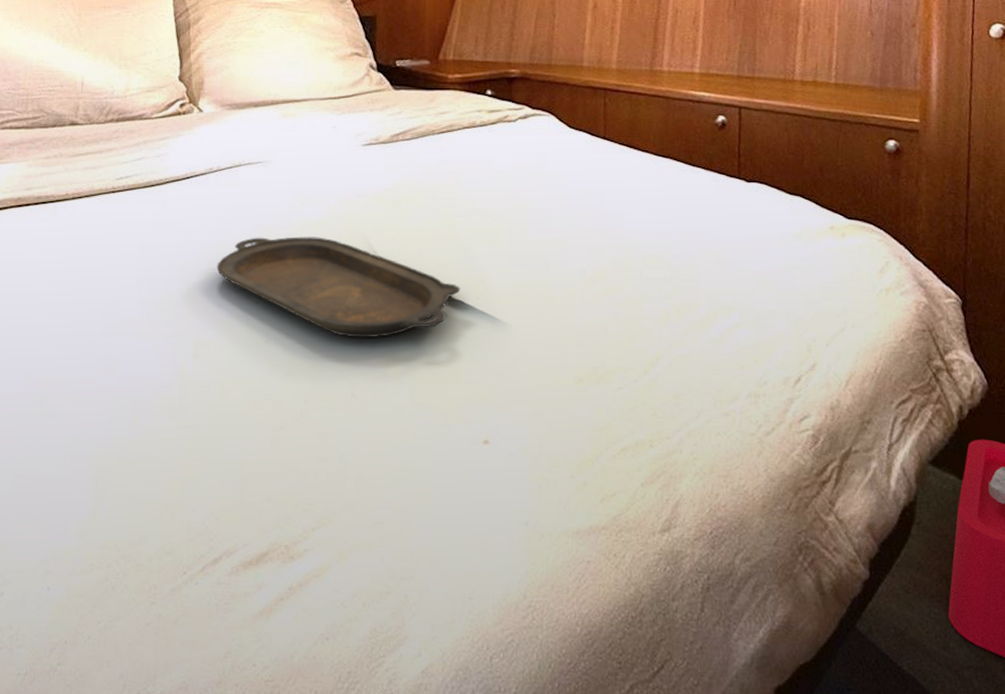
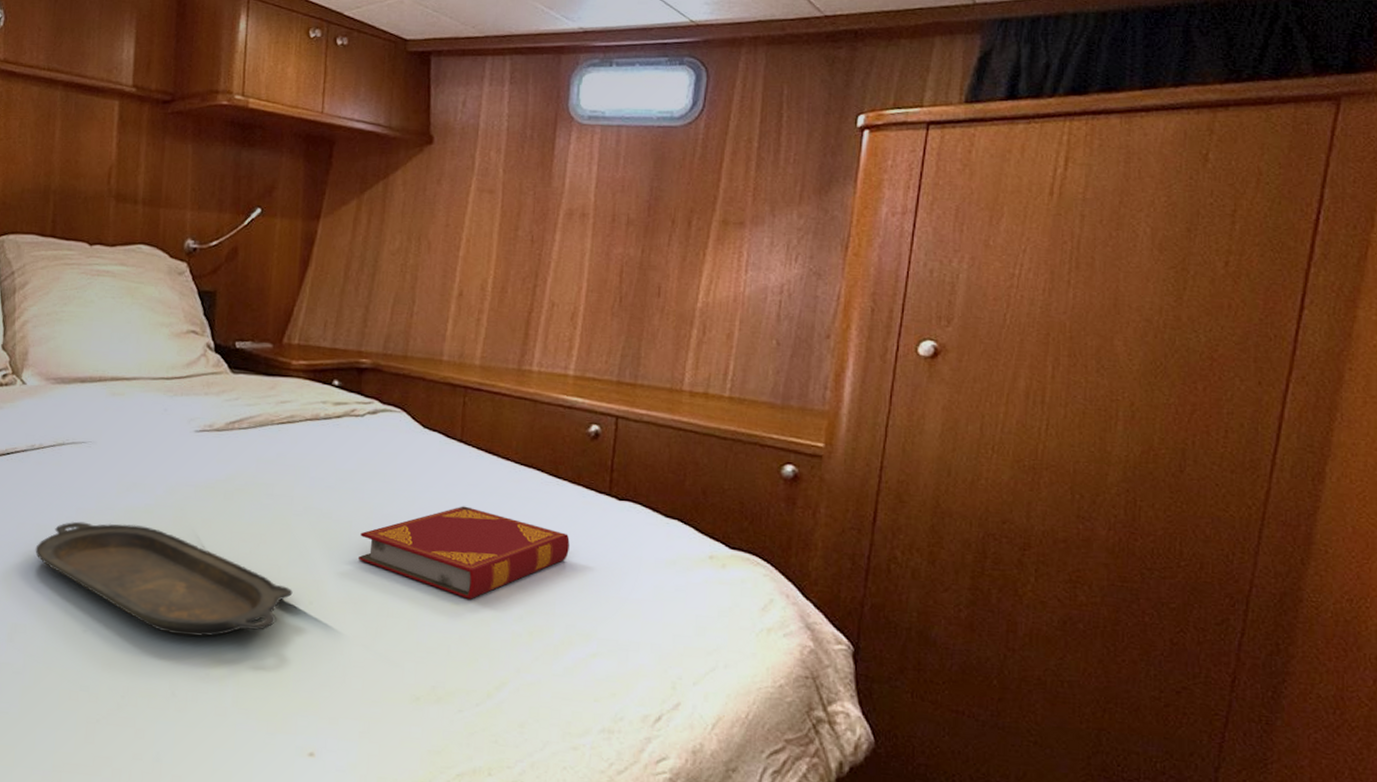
hardback book: none [519,197,707,283] -> present [359,506,570,599]

